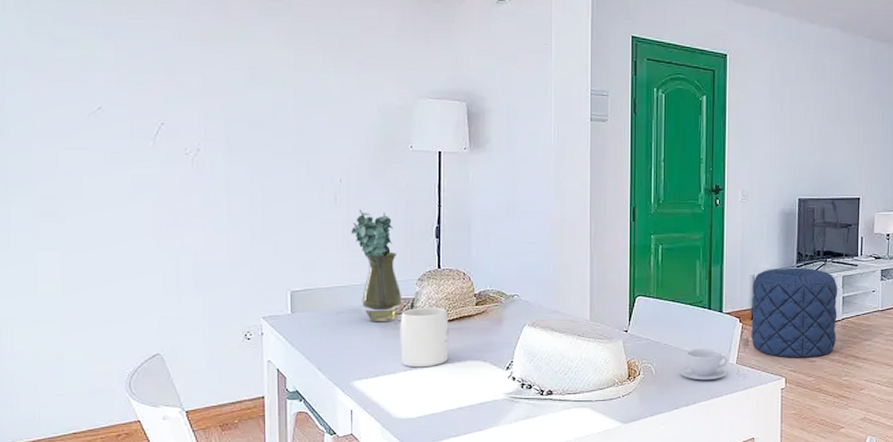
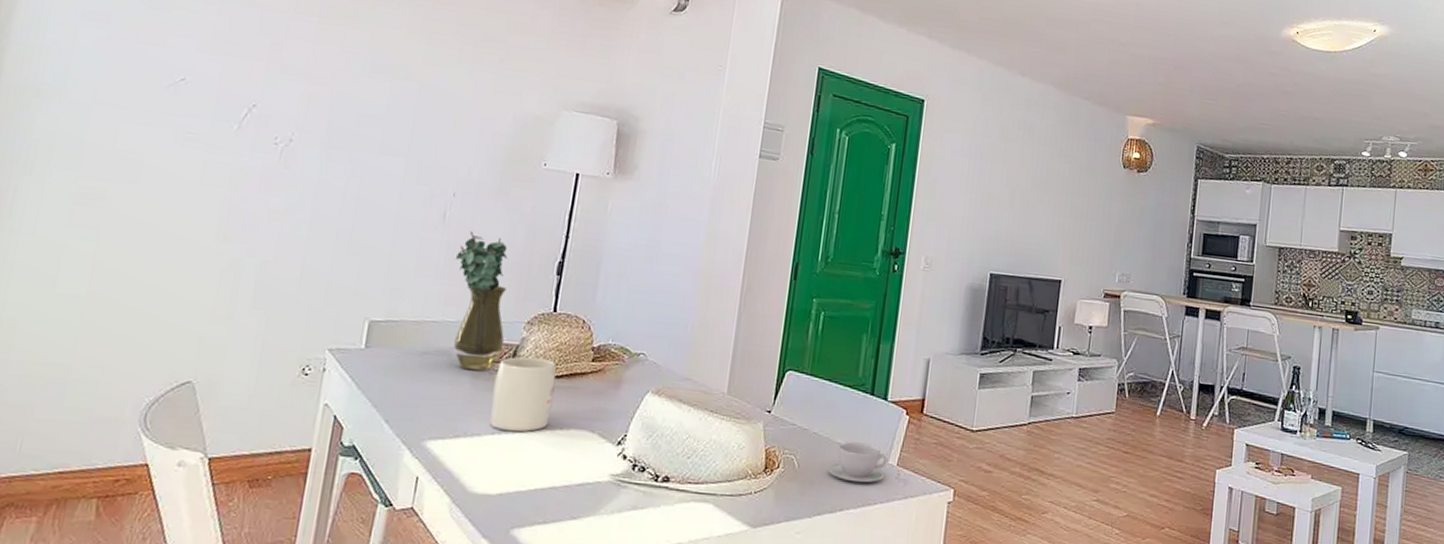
pouf: present [751,267,838,358] -> none [918,353,1027,467]

